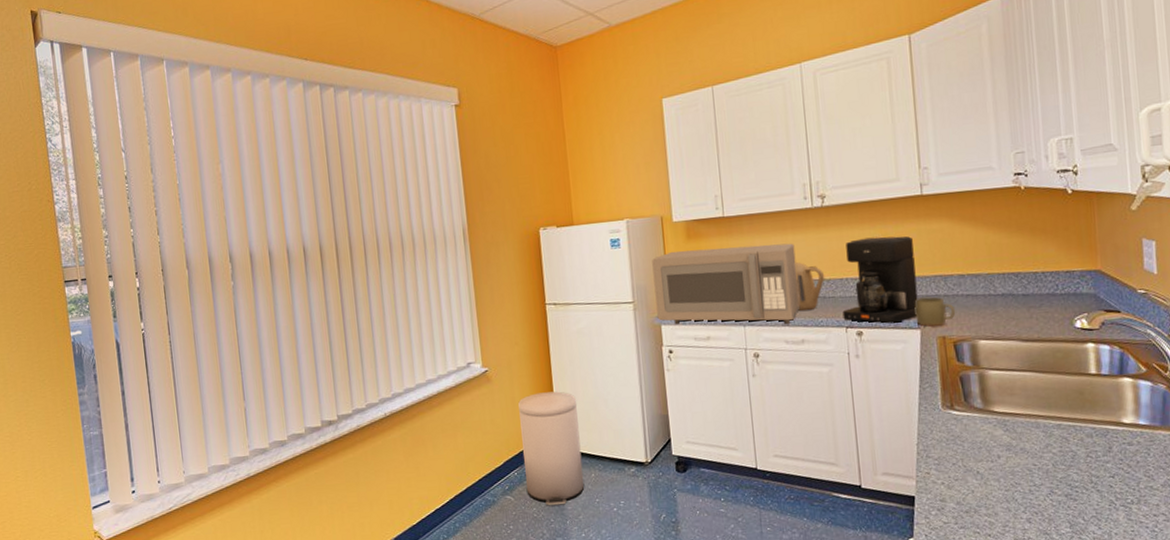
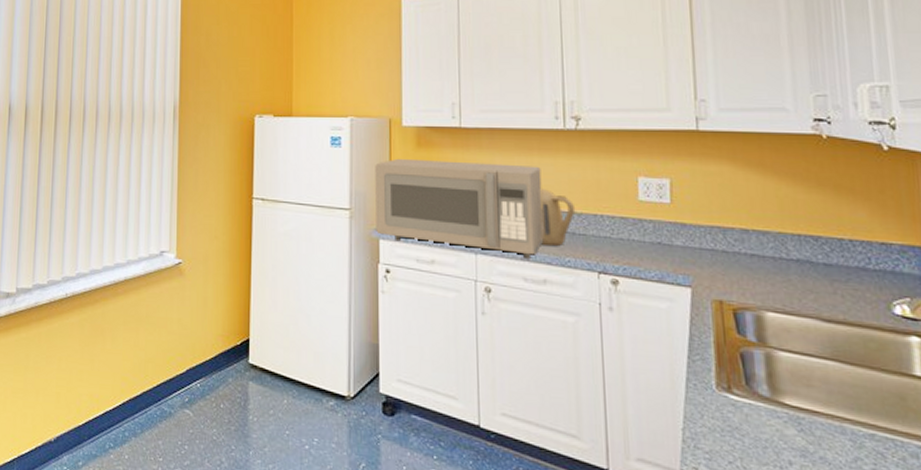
pedal bin: present [518,391,585,506] -> none [208,296,276,431]
coffee maker: present [842,236,918,324] -> none [595,171,689,276]
mug: present [914,296,956,328] -> none [684,248,737,288]

